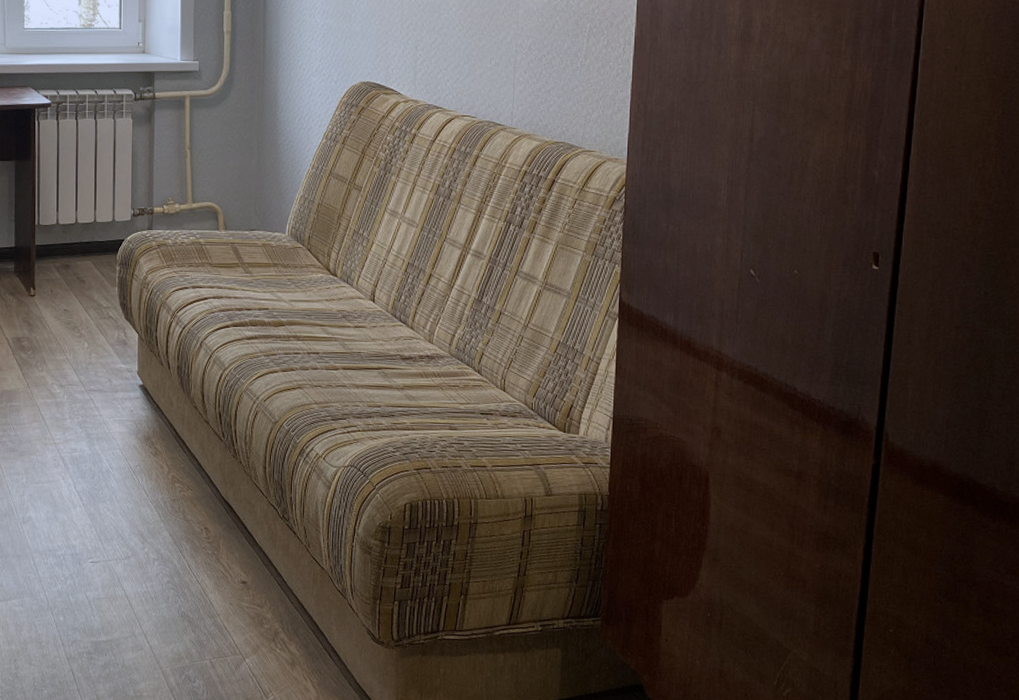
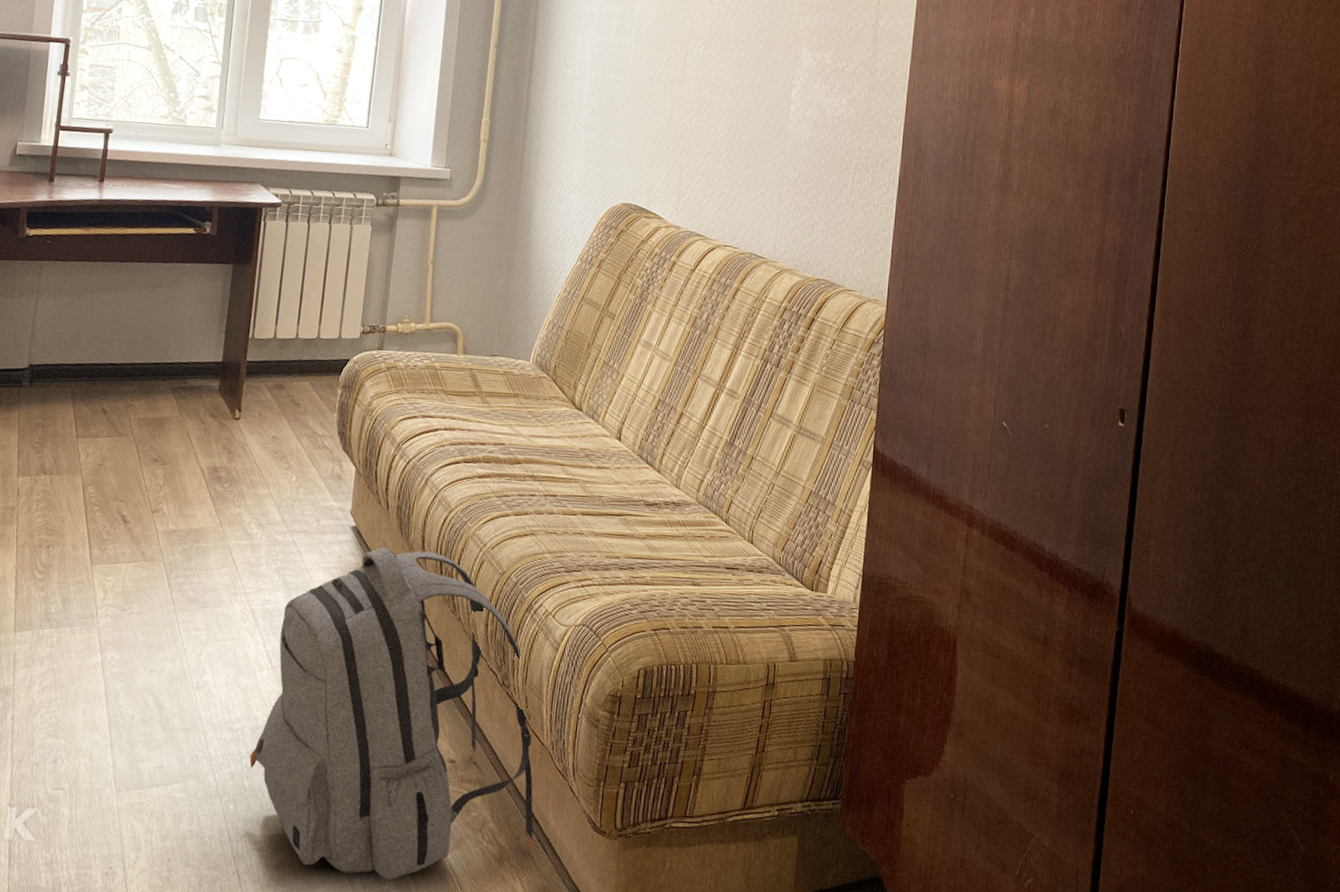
backpack: none [72,402,321,679] -> present [249,547,534,880]

